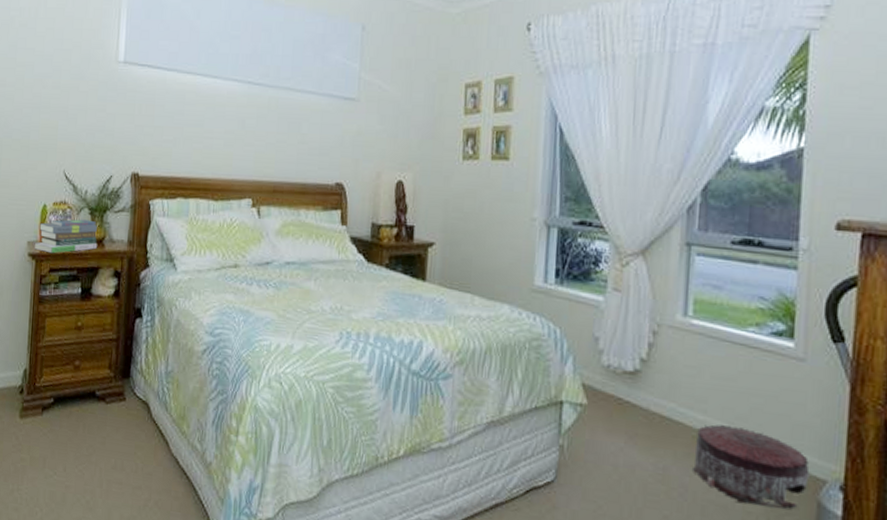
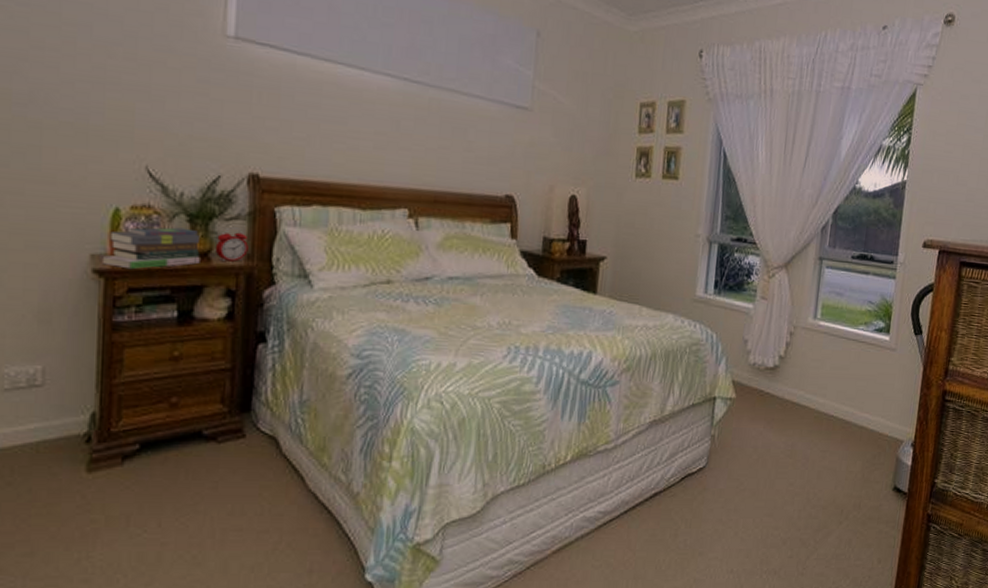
alarm clock: none [107,218,130,248] -> present [215,227,248,262]
pouf: present [693,424,810,510] -> none [813,405,893,466]

